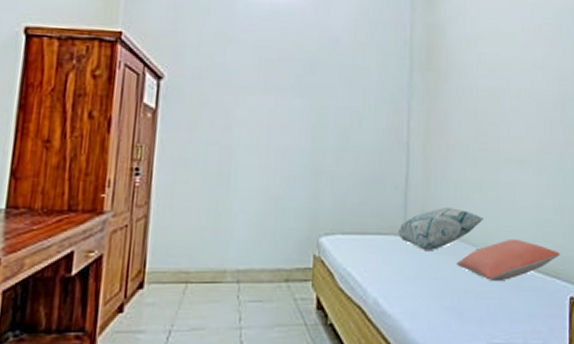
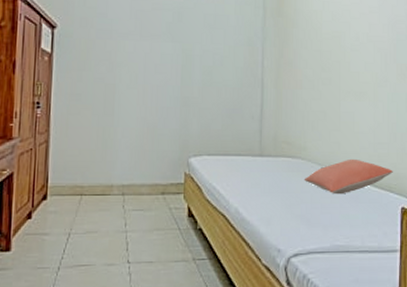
decorative pillow: present [398,208,483,250] -> none [255,133,327,168]

